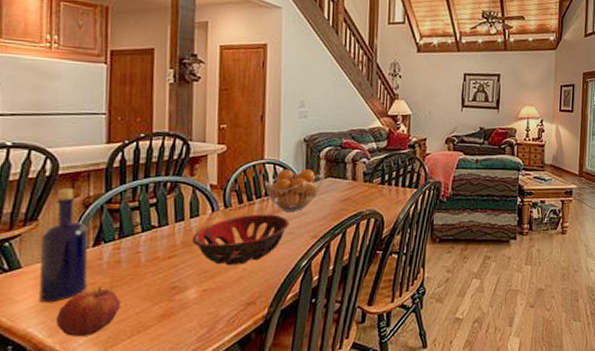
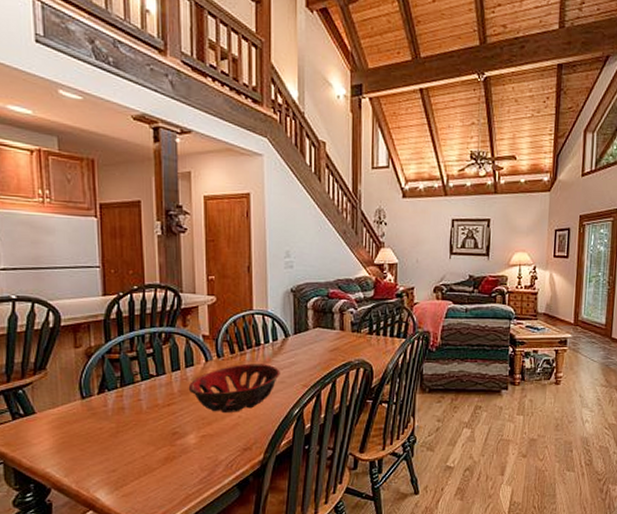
bottle: present [39,189,88,303] -> none [50,339,95,446]
apple: present [55,287,121,338] -> none [70,431,127,478]
fruit basket: present [264,168,323,212] -> none [254,319,312,362]

